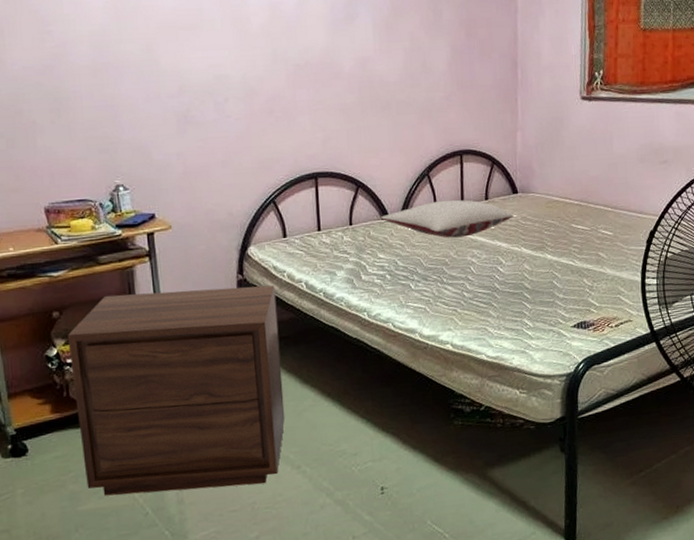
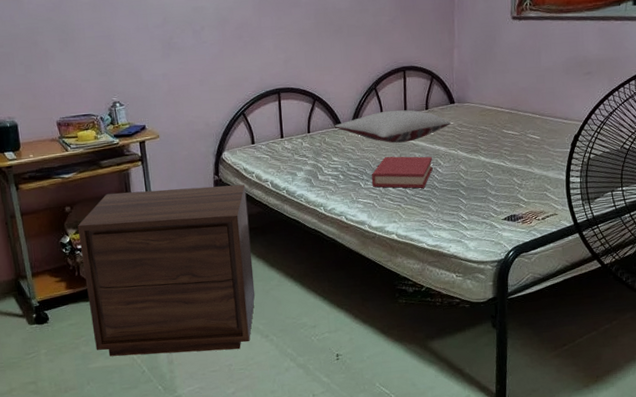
hardback book: none [423,253,493,291] -> present [371,156,433,189]

